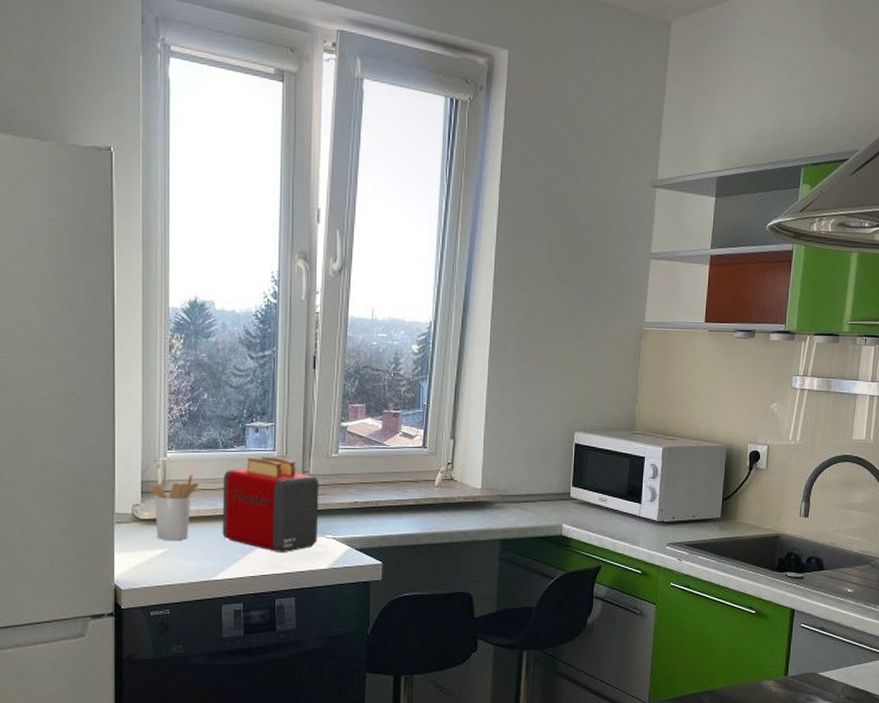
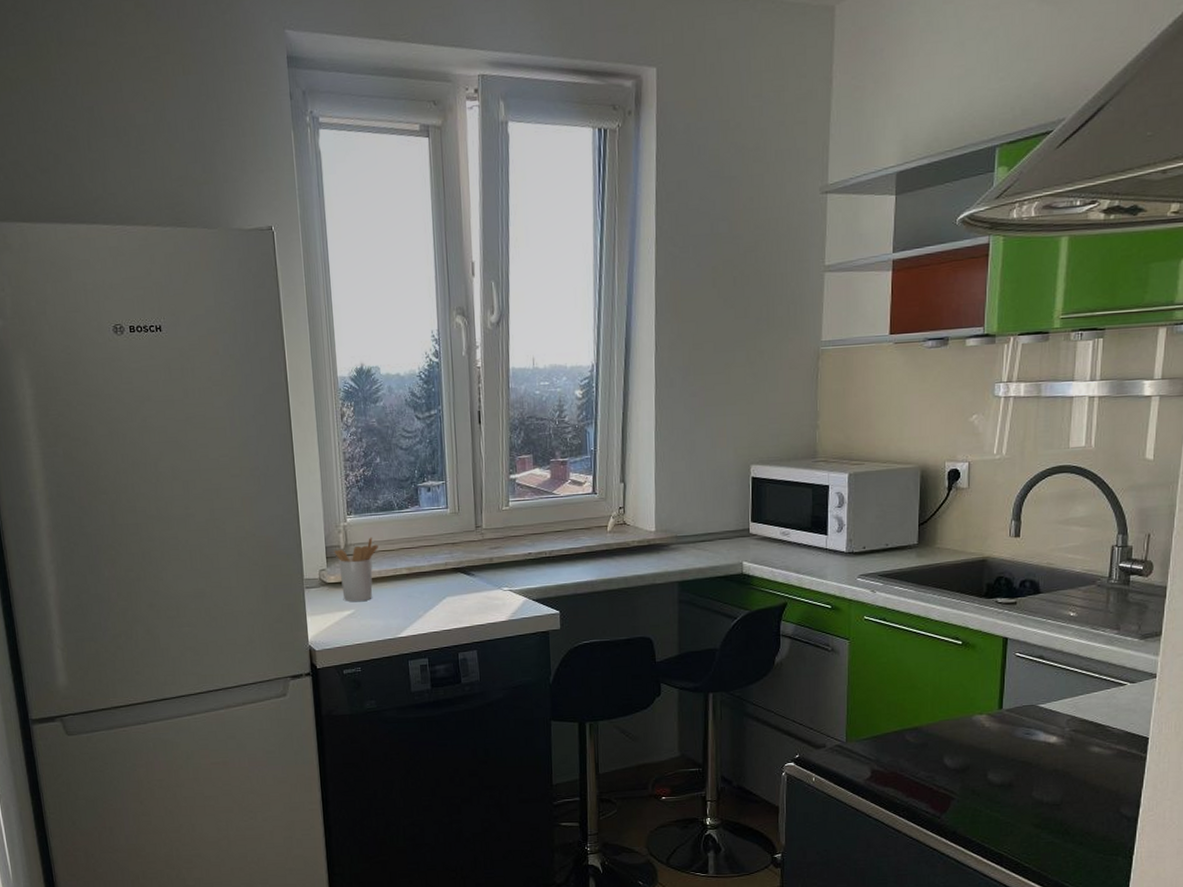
toaster: present [222,456,319,553] -> none [400,514,494,608]

